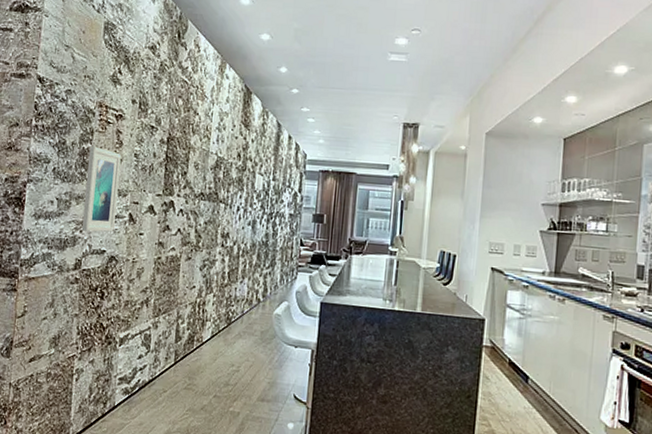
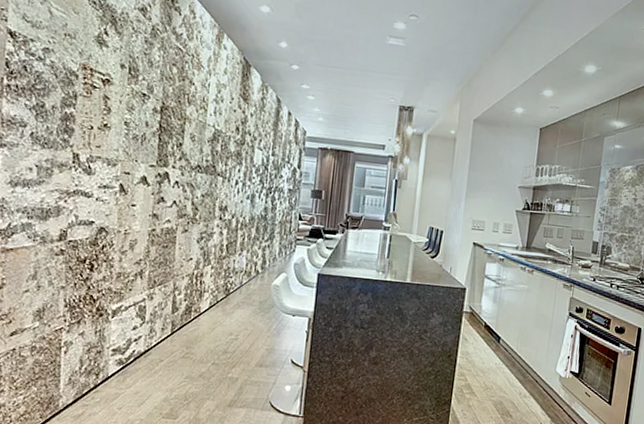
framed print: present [81,146,121,232] -> none [66,111,110,203]

